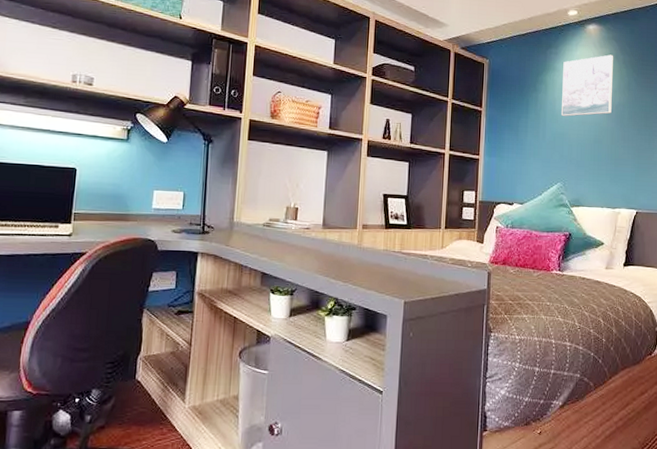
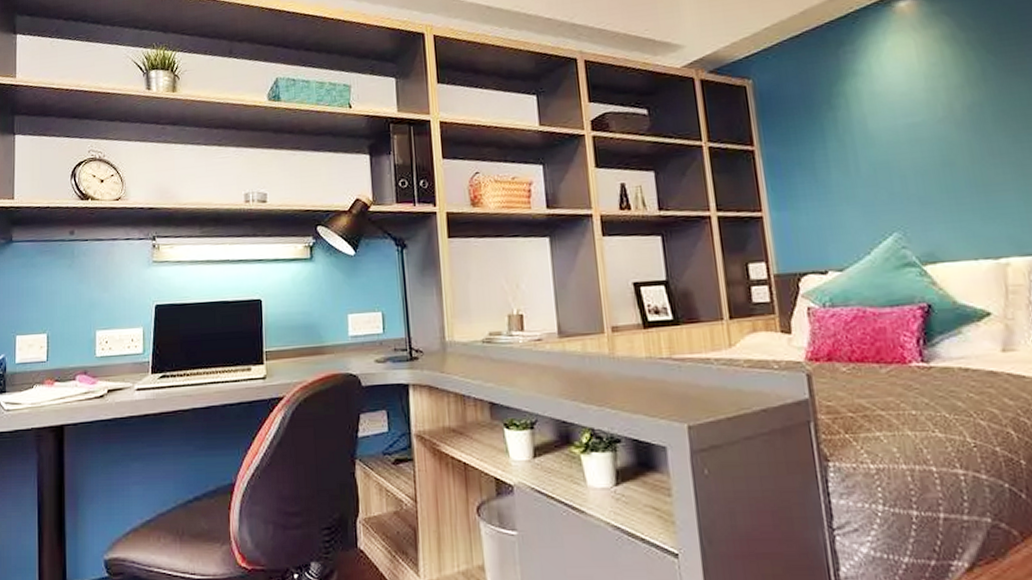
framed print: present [562,54,614,117] -> none [867,35,963,137]

